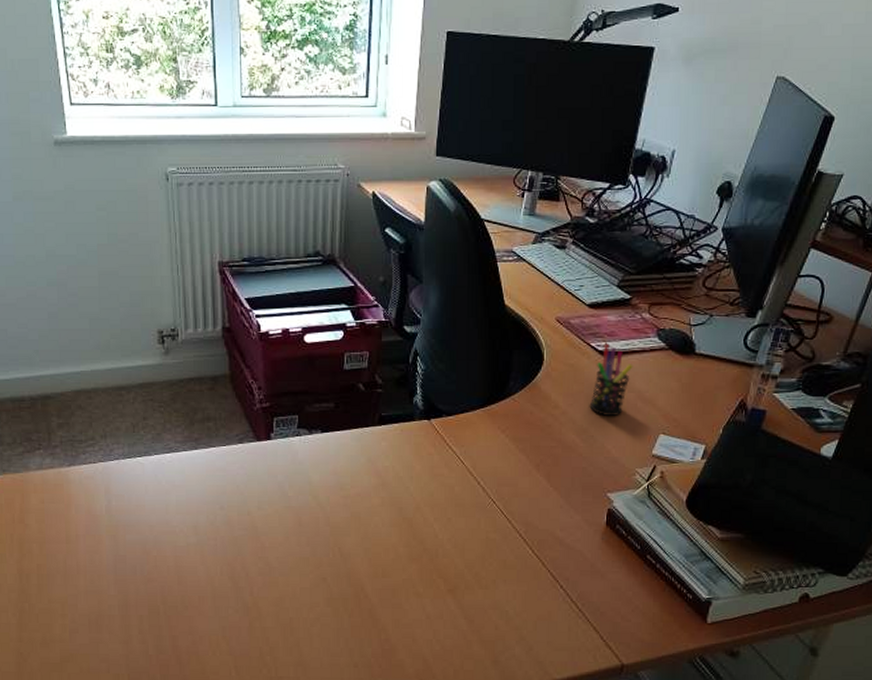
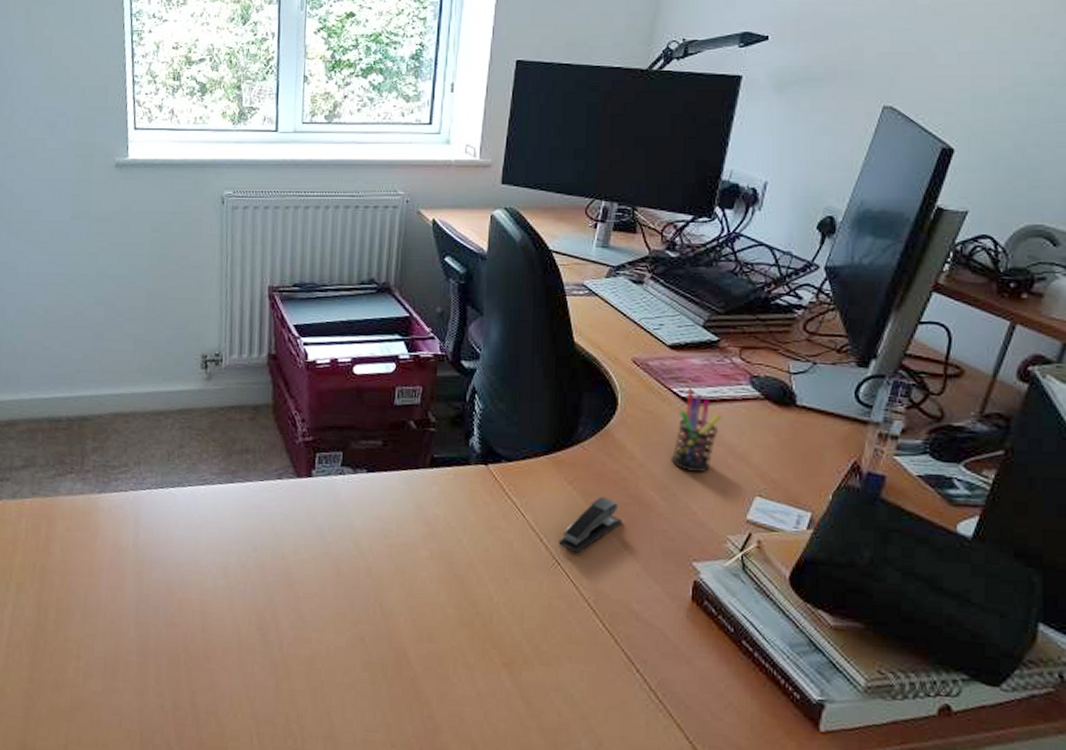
stapler: none [493,442,548,492] -> present [558,496,622,554]

